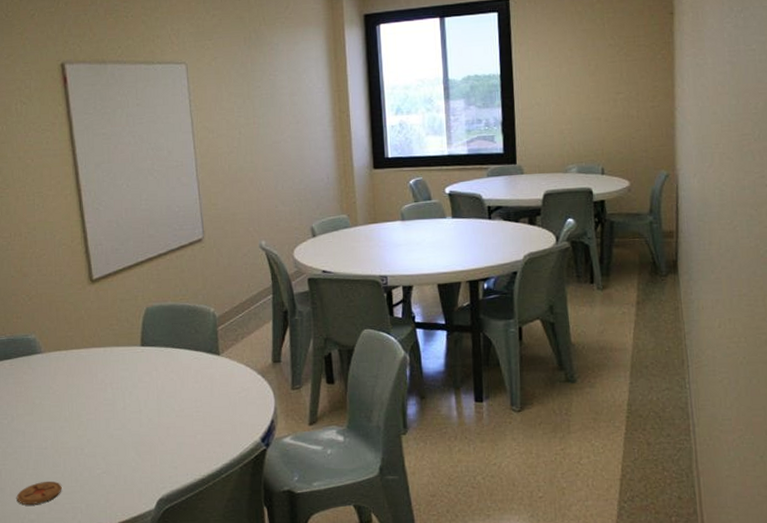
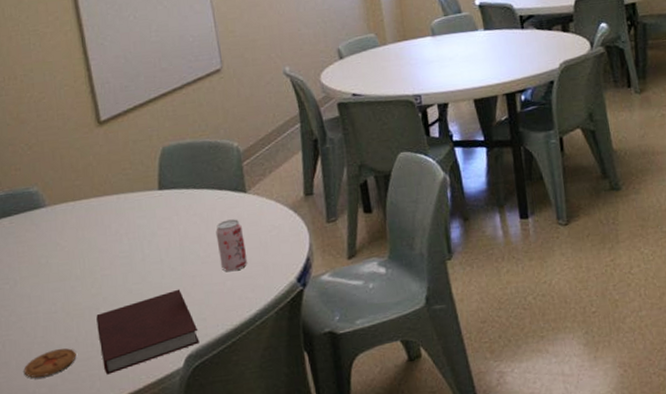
notebook: none [81,438,170,509] -> present [96,289,200,375]
beverage can: none [190,379,217,427] -> present [216,219,248,272]

